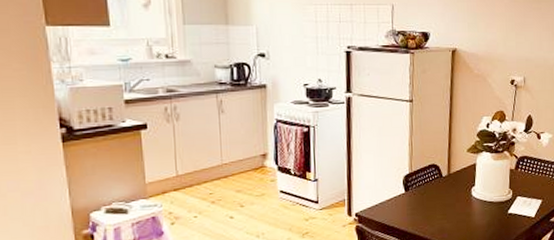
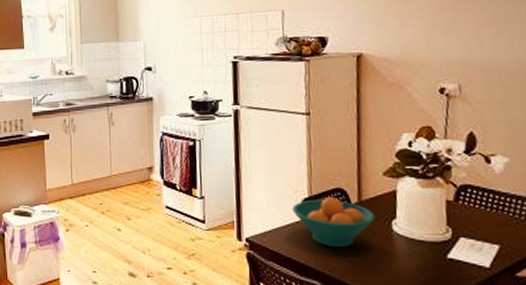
fruit bowl: none [395,171,460,214] -> present [292,196,375,248]

